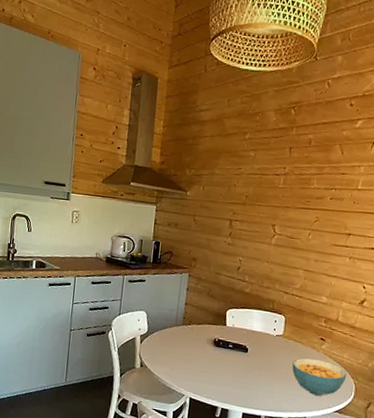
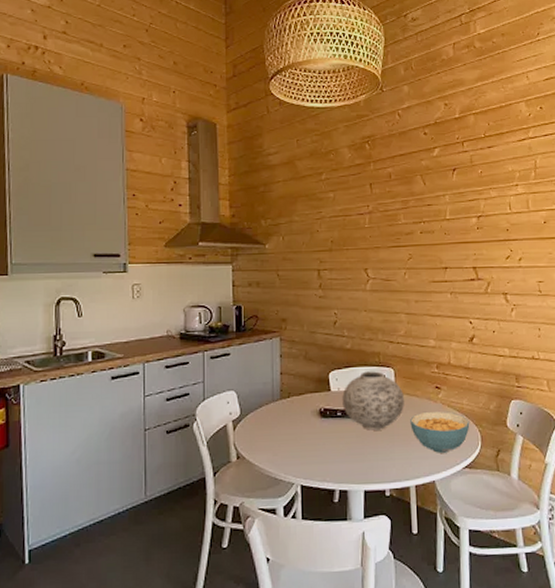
vase: none [234,314,291,366] -> present [342,371,404,430]

